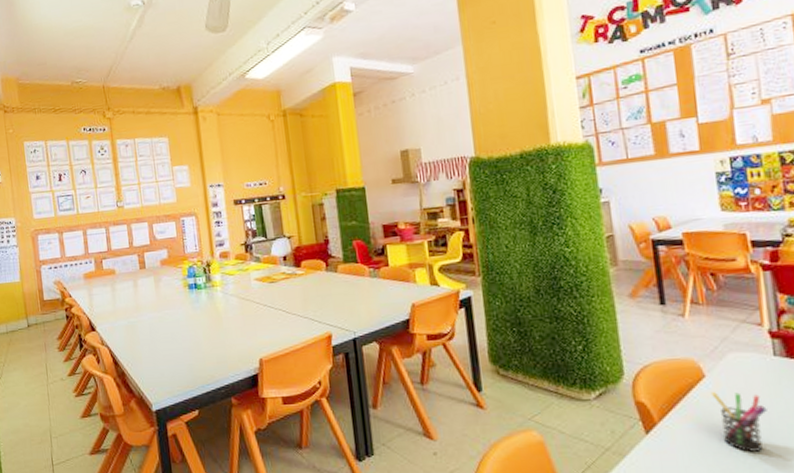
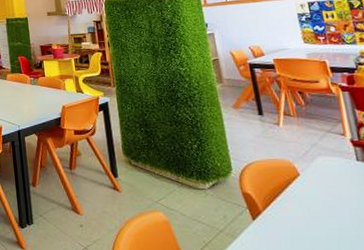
pen holder: present [710,392,767,452] -> none [305,188,355,241]

